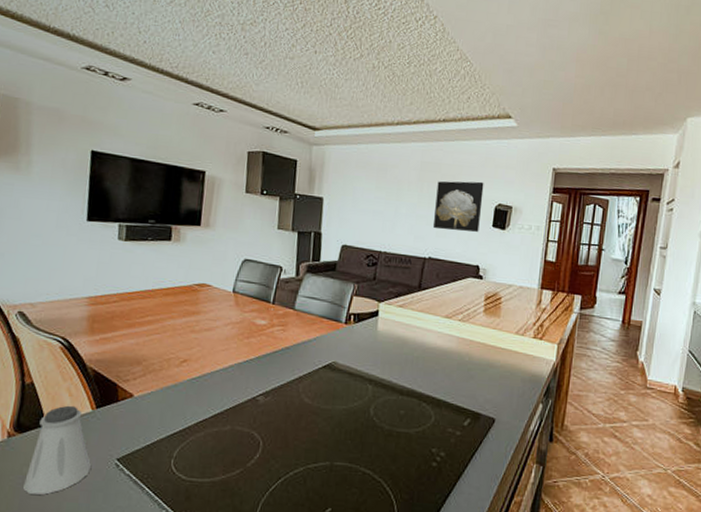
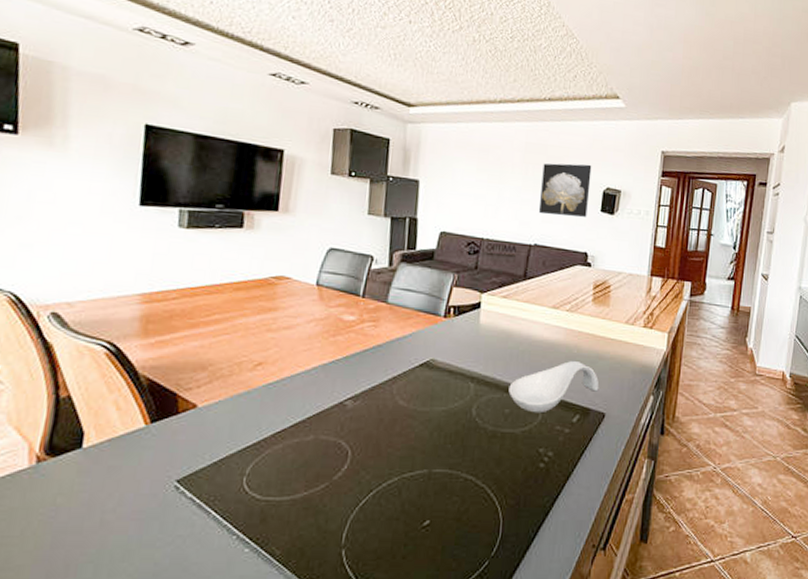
saltshaker: present [23,405,91,495] -> none [57,421,144,528]
spoon rest: none [404,368,490,415] -> present [508,361,599,412]

